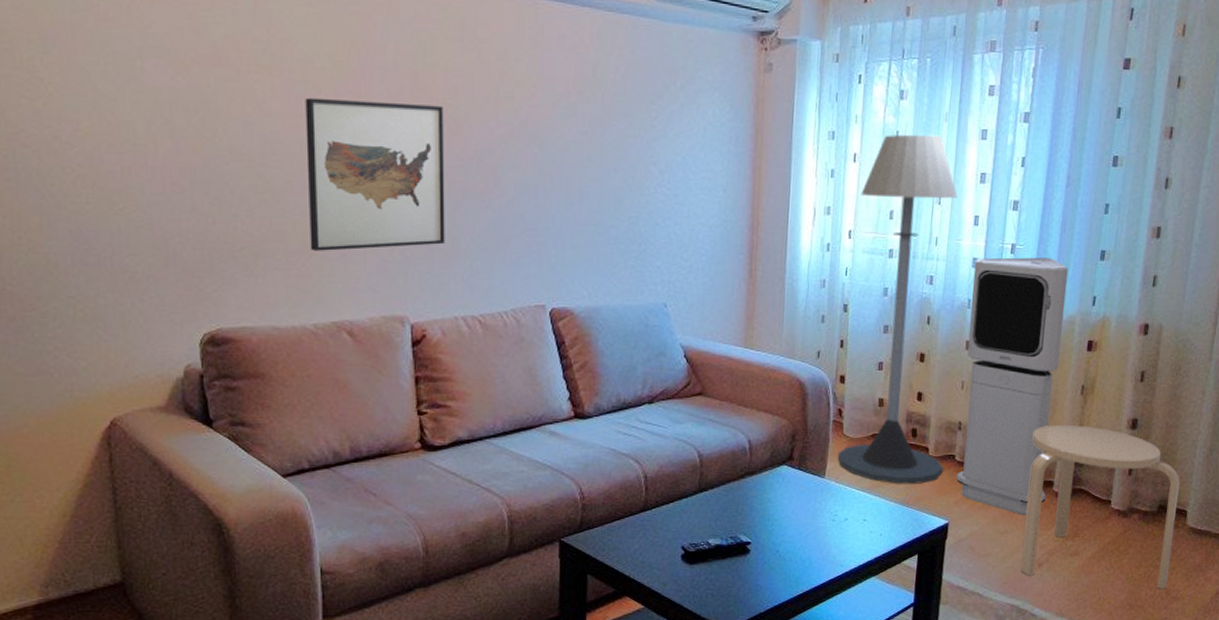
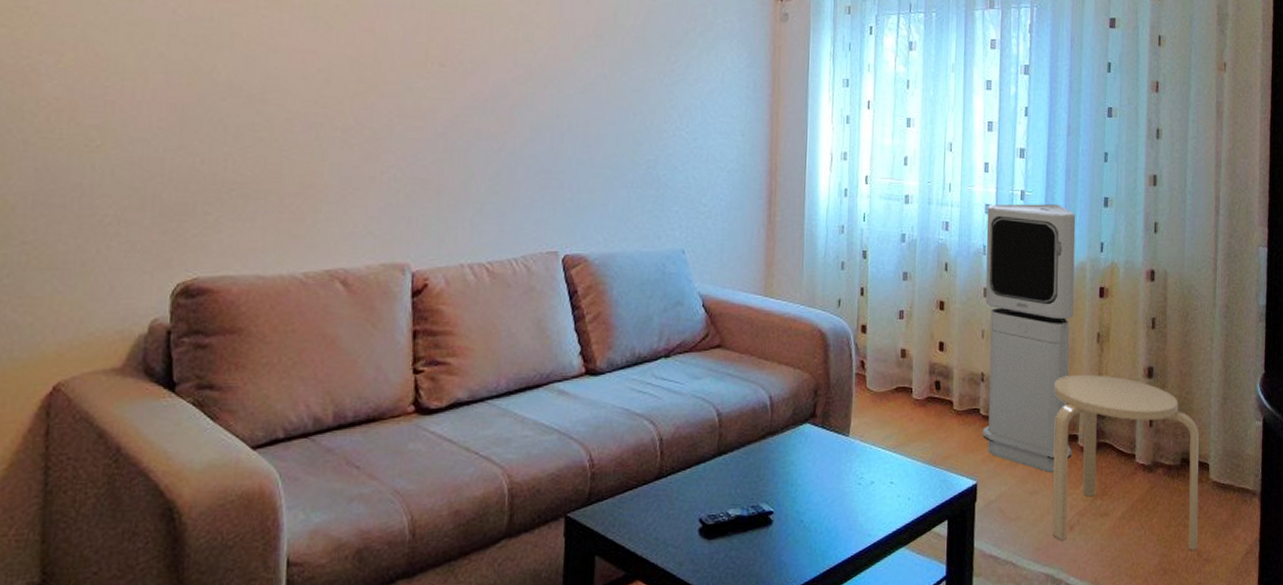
wall art: present [305,97,445,251] -> none [307,34,461,193]
floor lamp: present [837,134,958,484] -> none [861,83,969,442]

